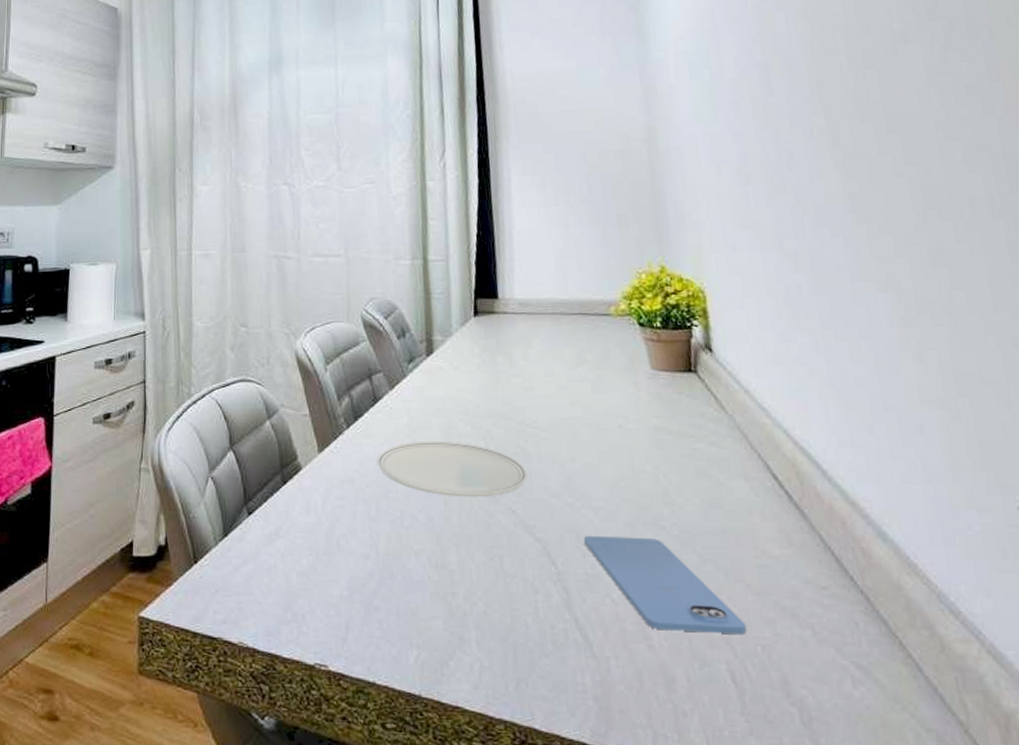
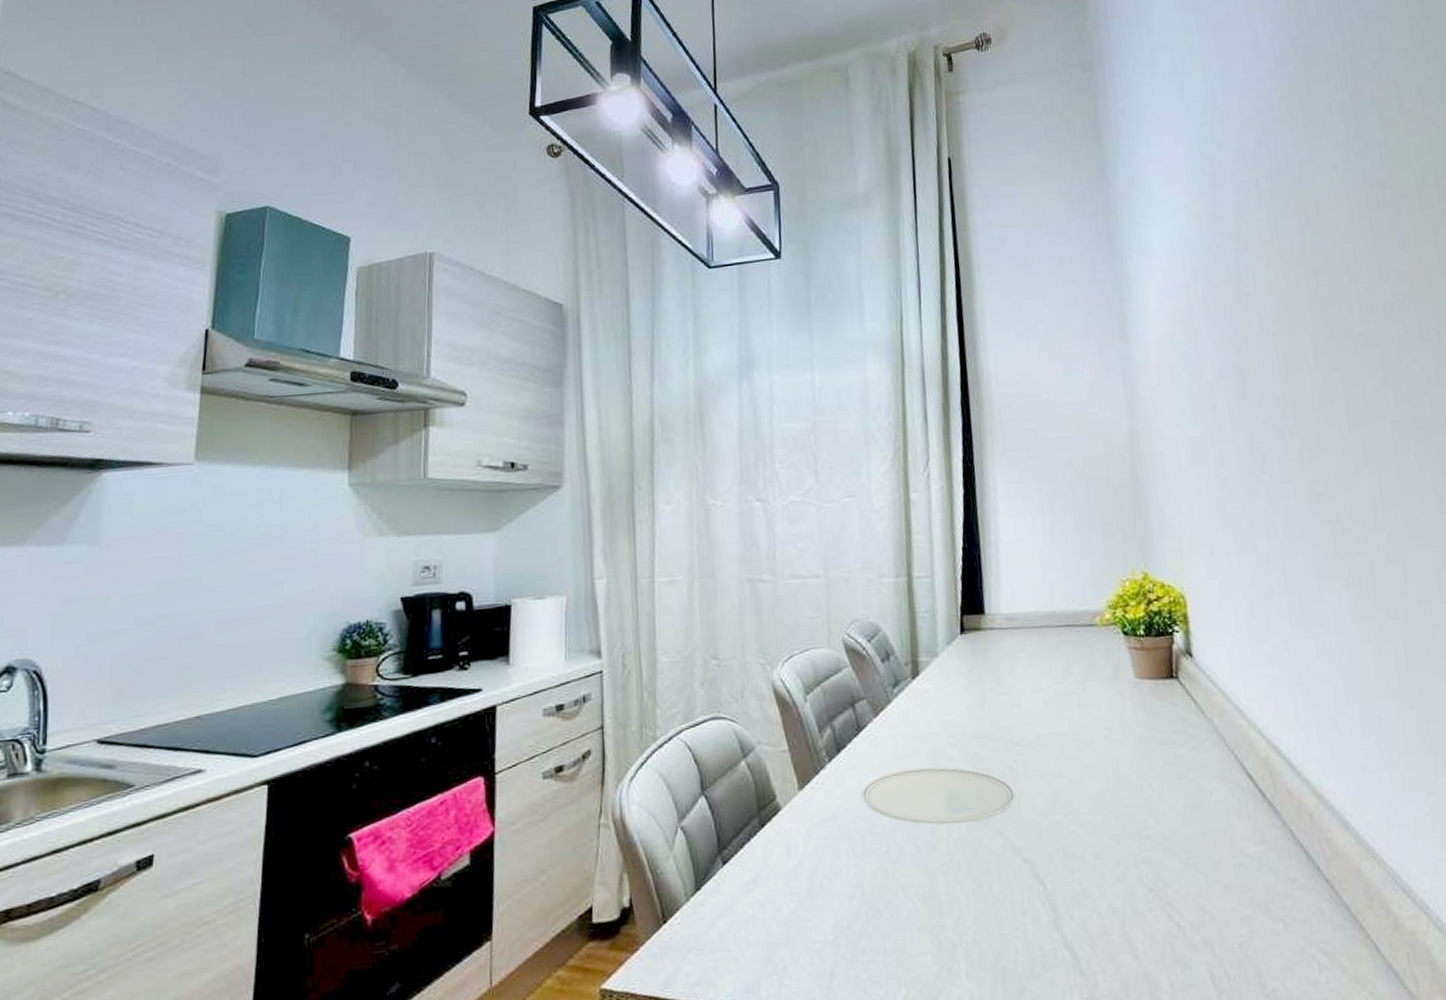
smartphone: present [584,535,747,635] -> none [1071,848,1225,939]

